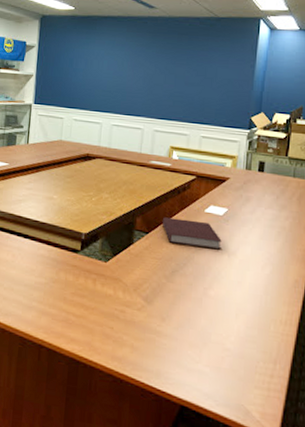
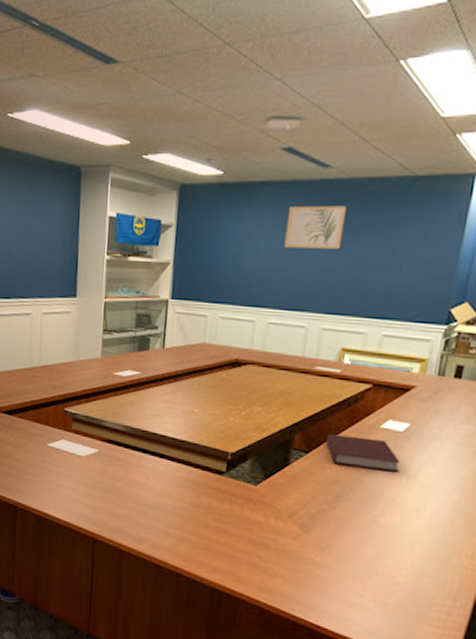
wall art: none [122,35,168,69] -> present [284,205,346,249]

